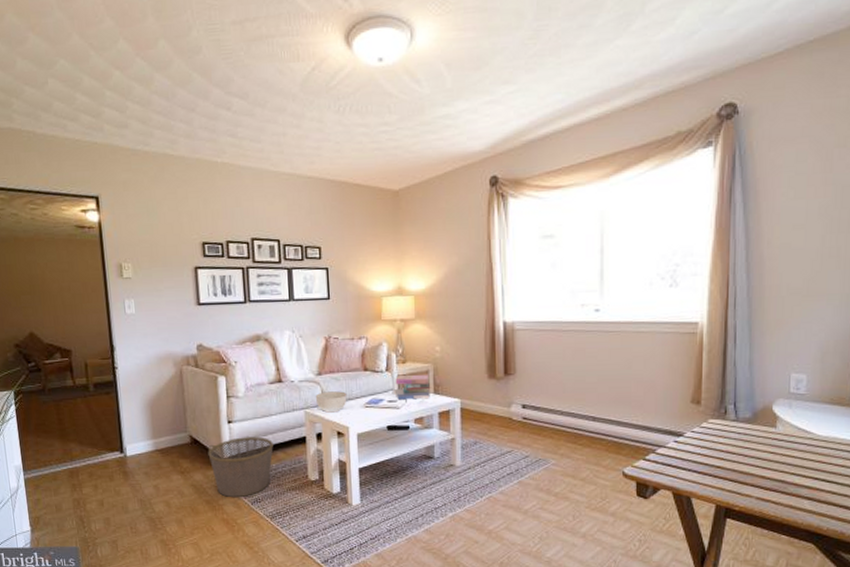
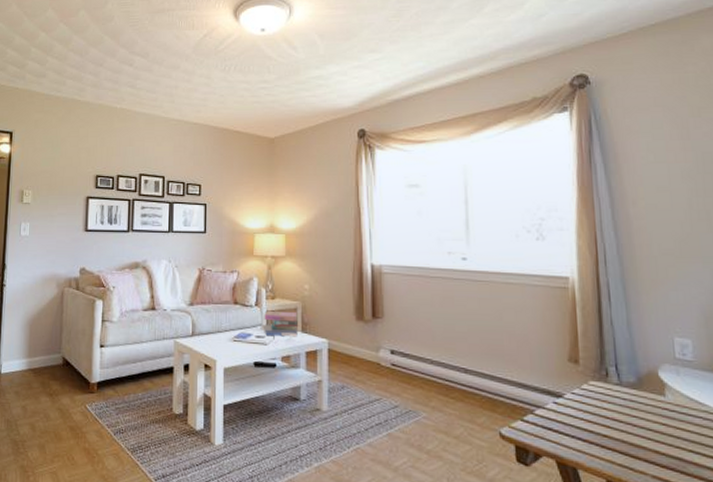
basket: present [208,437,274,498] -> none [78,362,142,427]
bowl: present [315,391,347,413] -> none [185,322,216,344]

